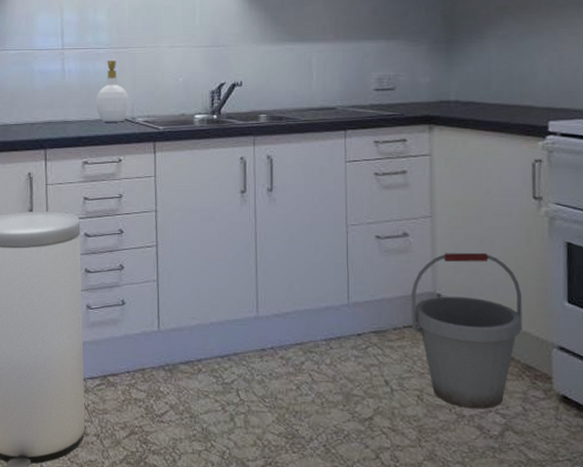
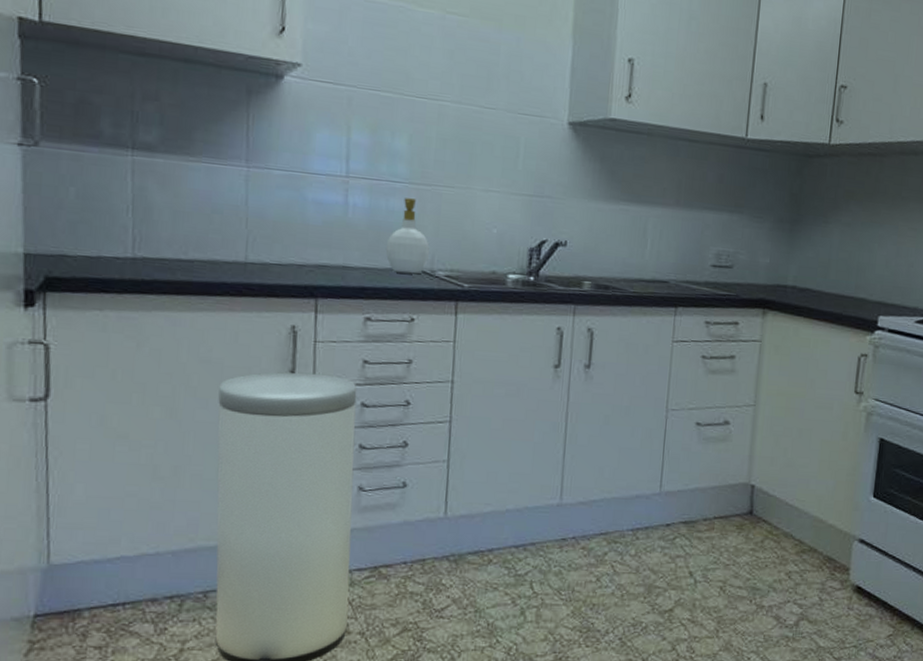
bucket: present [410,252,523,409] -> none [722,443,832,600]

